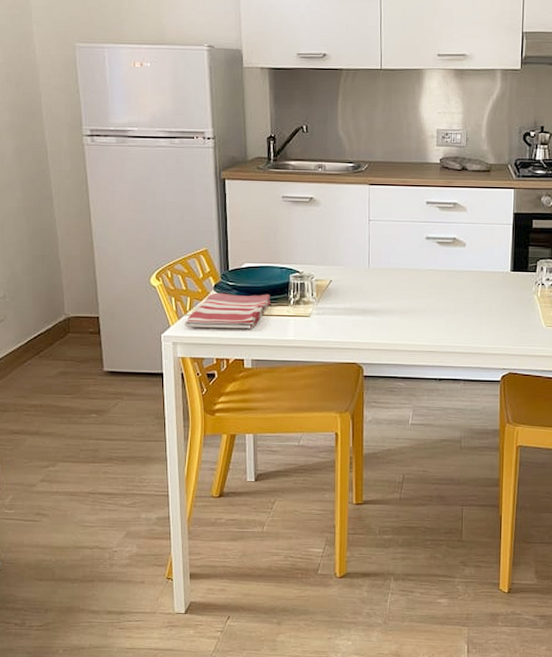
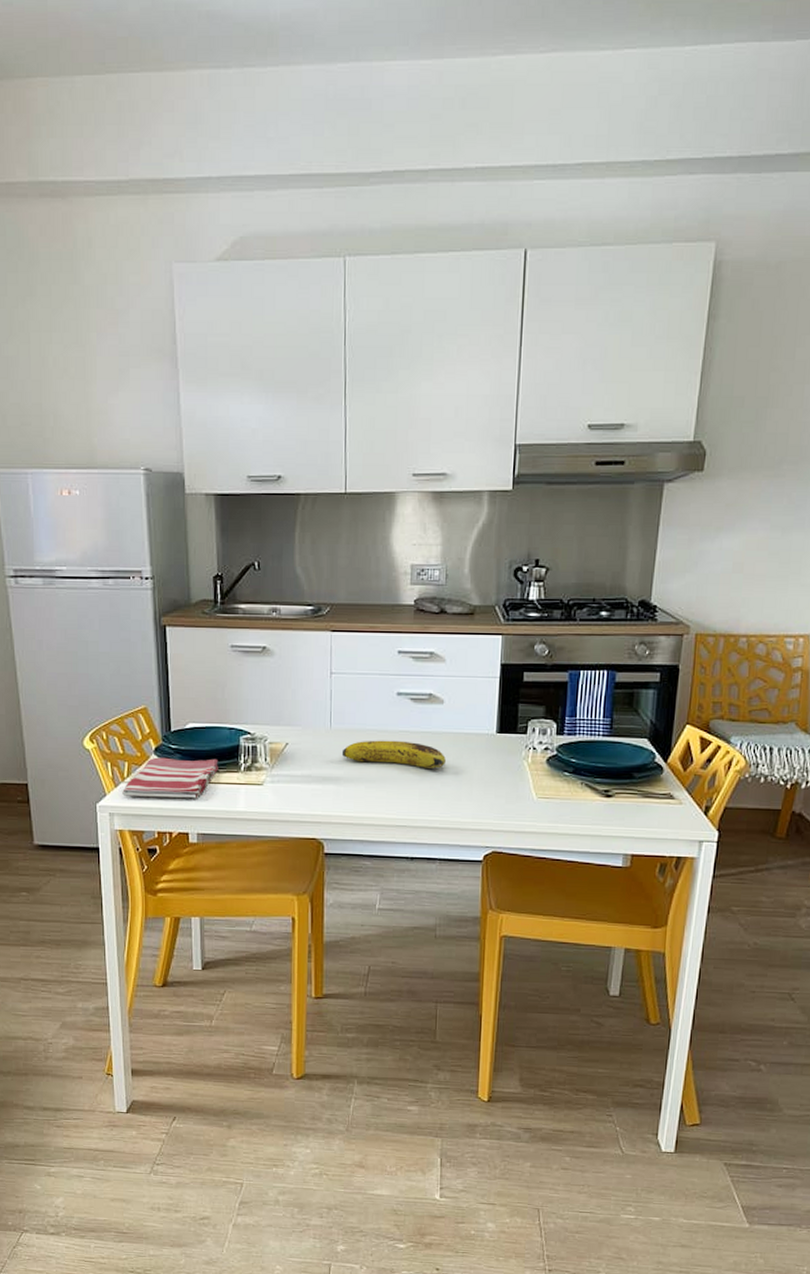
fruit: none [378,277,469,302] -> present [341,740,447,769]

